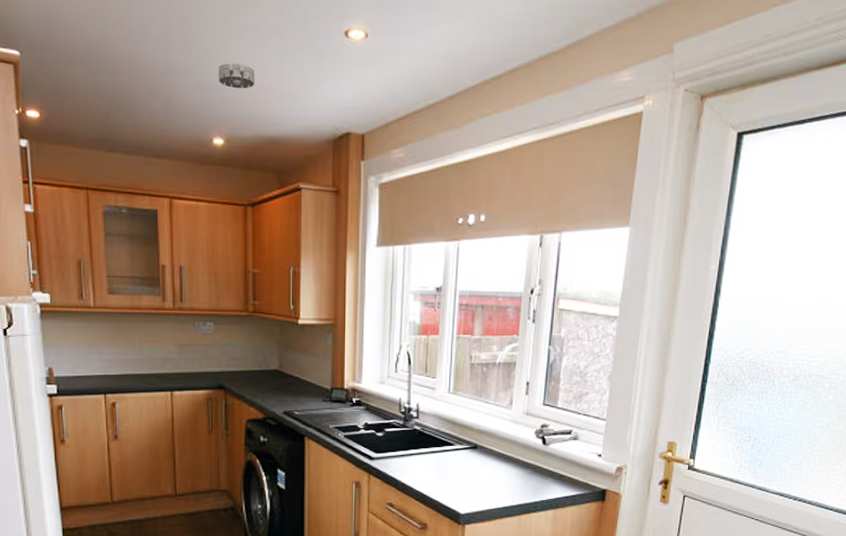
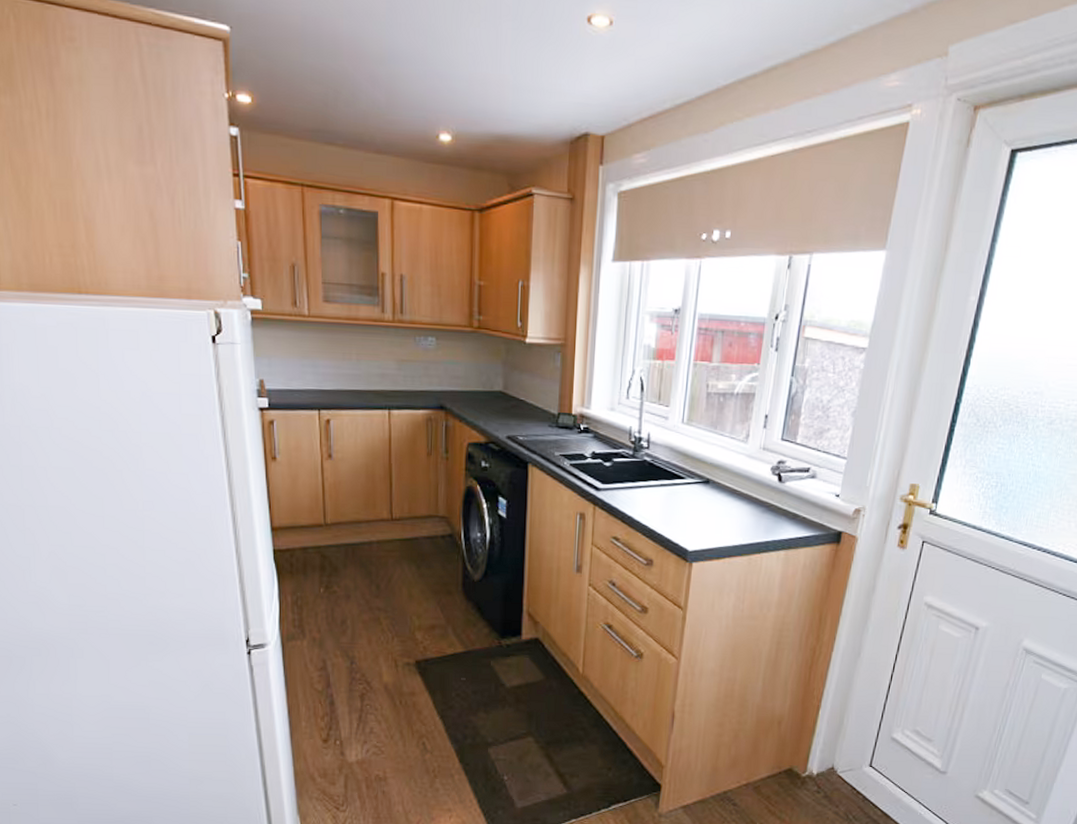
smoke detector: present [218,62,255,89] -> none [446,48,487,79]

